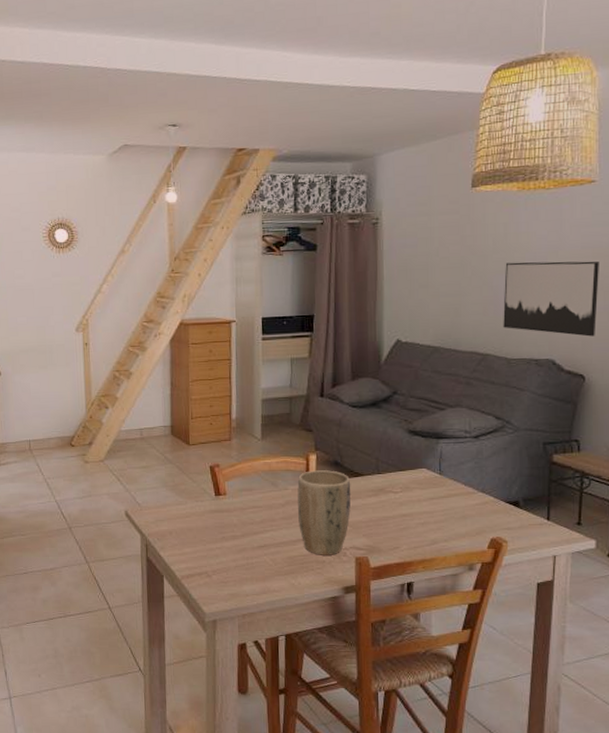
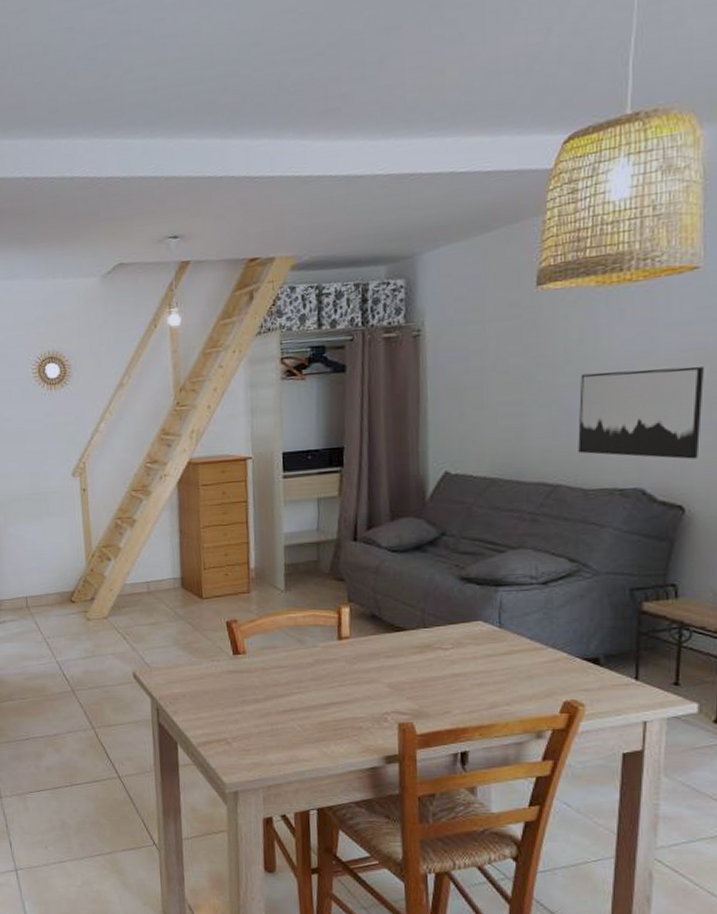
plant pot: present [297,470,351,555] -> none [328,624,392,721]

